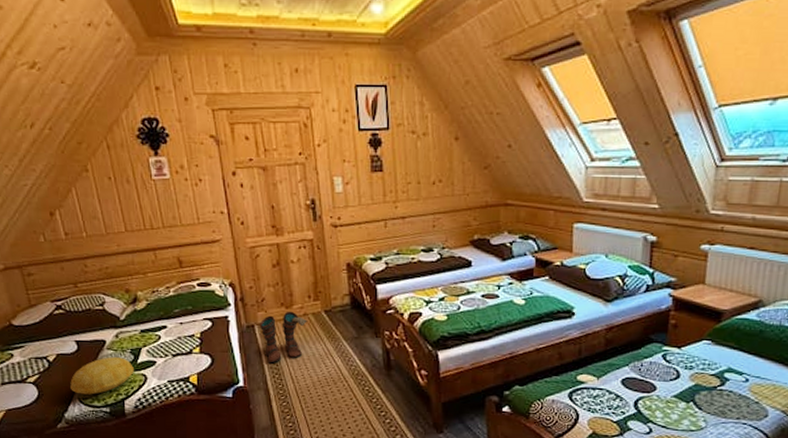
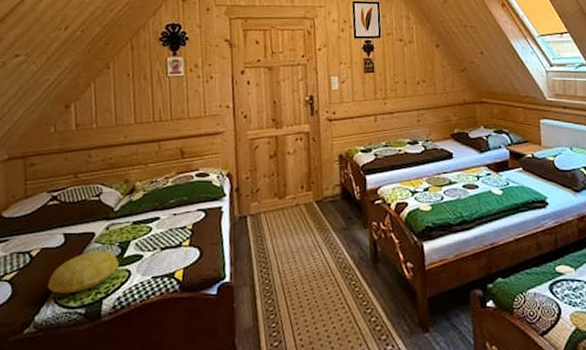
boots: present [259,311,307,364] -> none [251,201,299,257]

